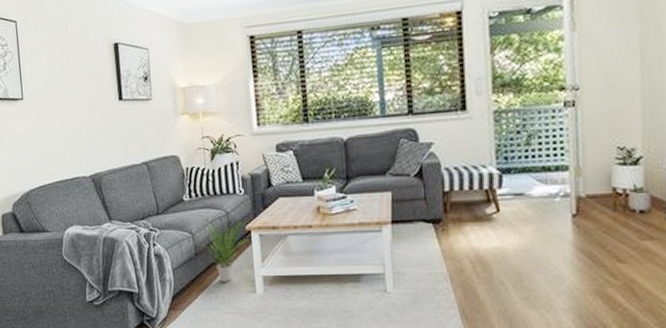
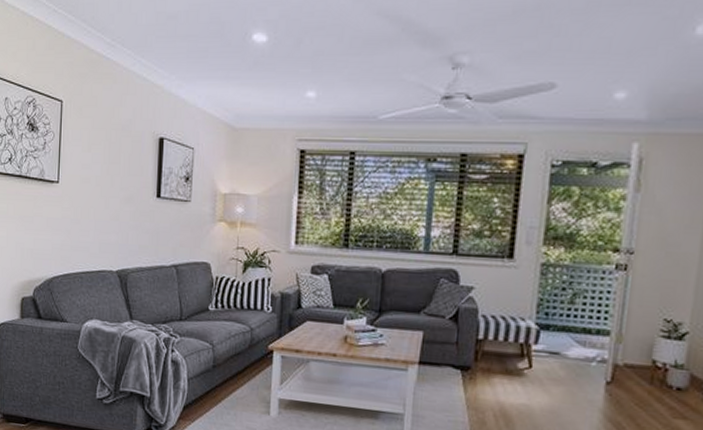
potted plant: present [202,219,249,282] -> none [221,336,270,400]

